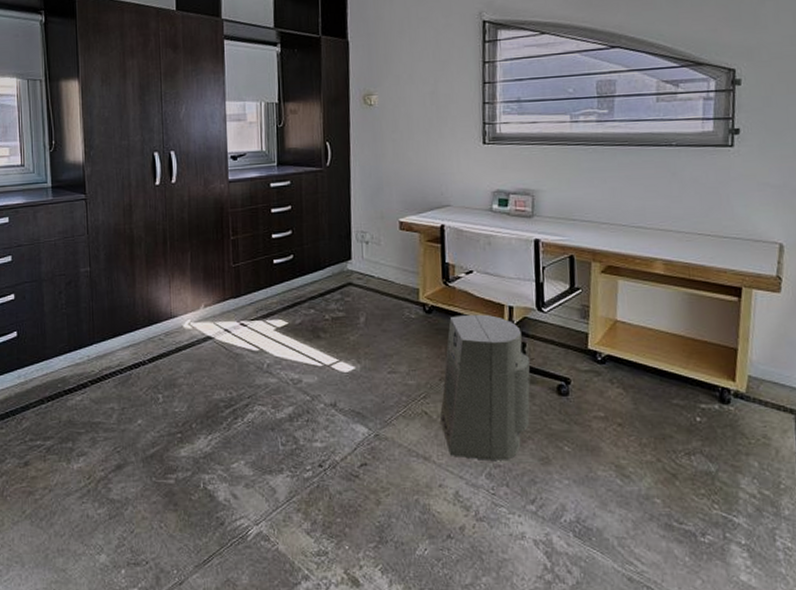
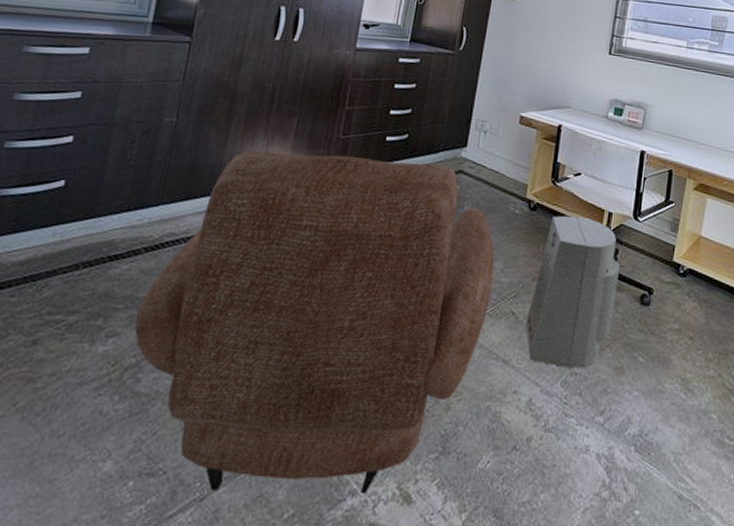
armchair: none [96,280,401,579] -> present [134,150,495,495]

